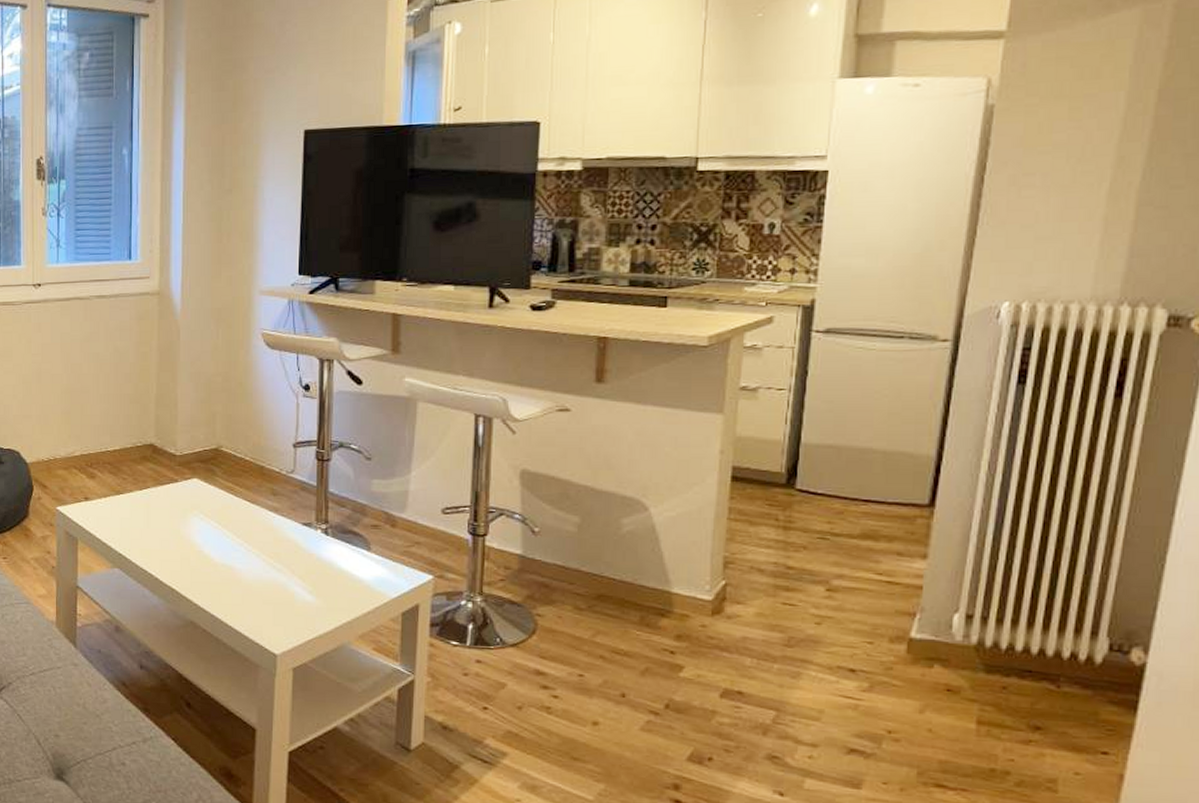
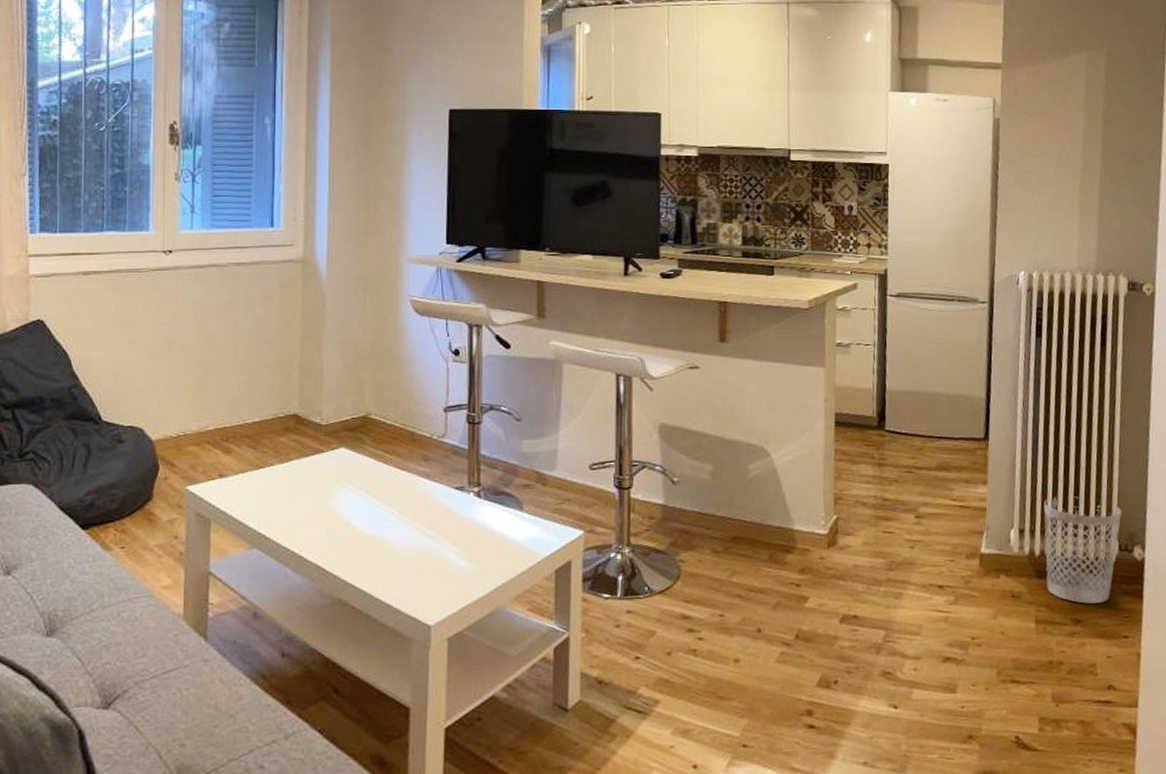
wastebasket: none [998,580,1120,710] -> present [1044,496,1122,604]

